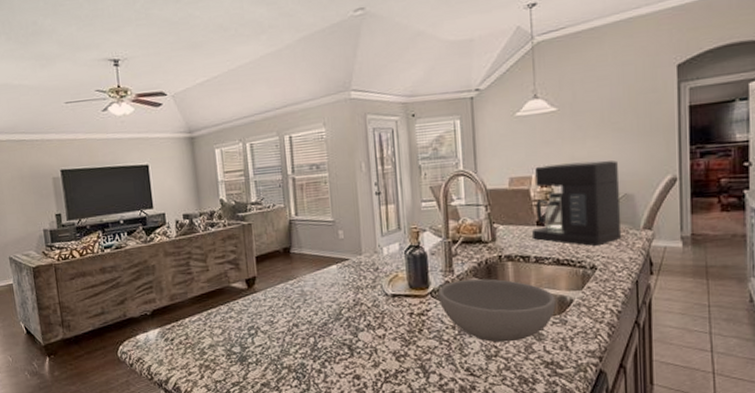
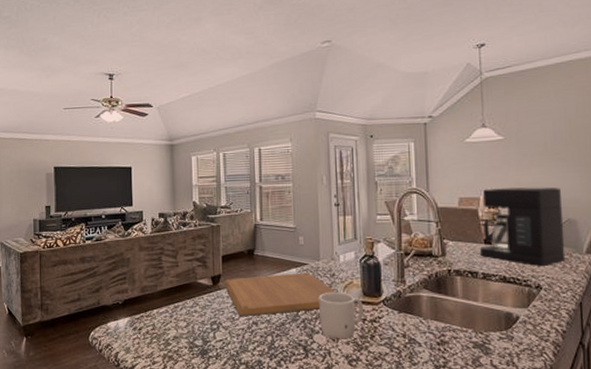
chopping board: none [259,268,382,320] -> present [223,272,337,317]
mug: none [361,286,411,336] -> present [318,291,364,339]
bowl: present [439,279,556,343] -> none [391,291,503,354]

